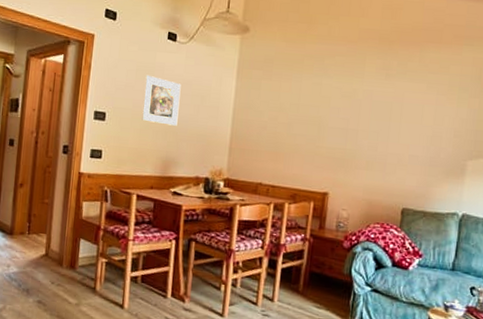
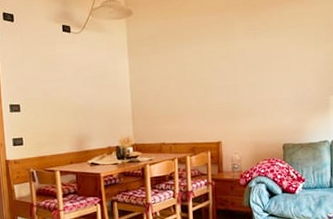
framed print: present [142,74,181,126] -> none [48,65,84,107]

